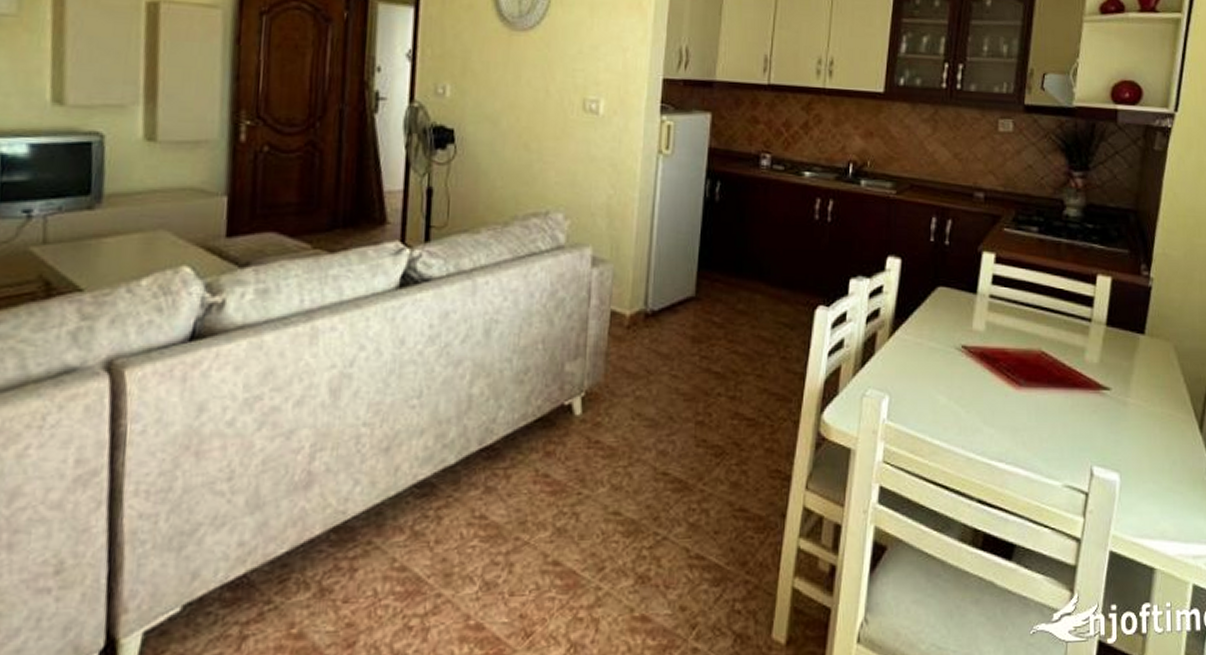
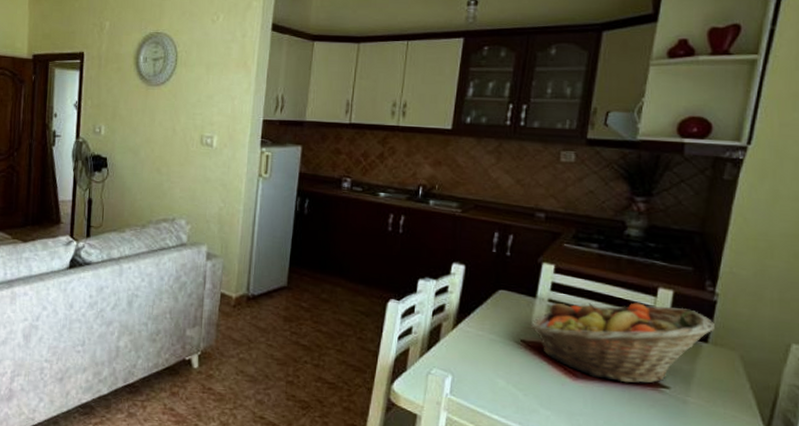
fruit basket: none [971,293,1150,388] -> present [530,302,714,384]

